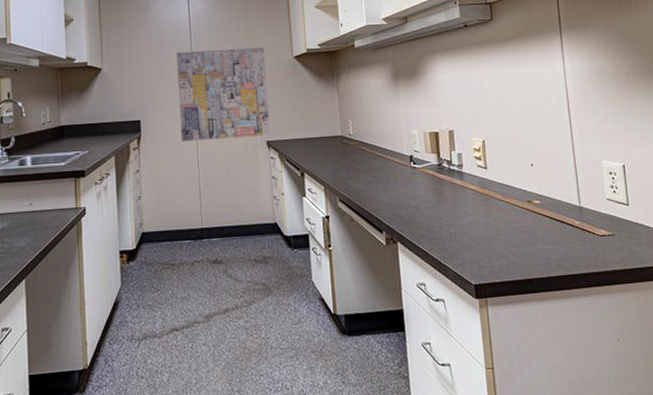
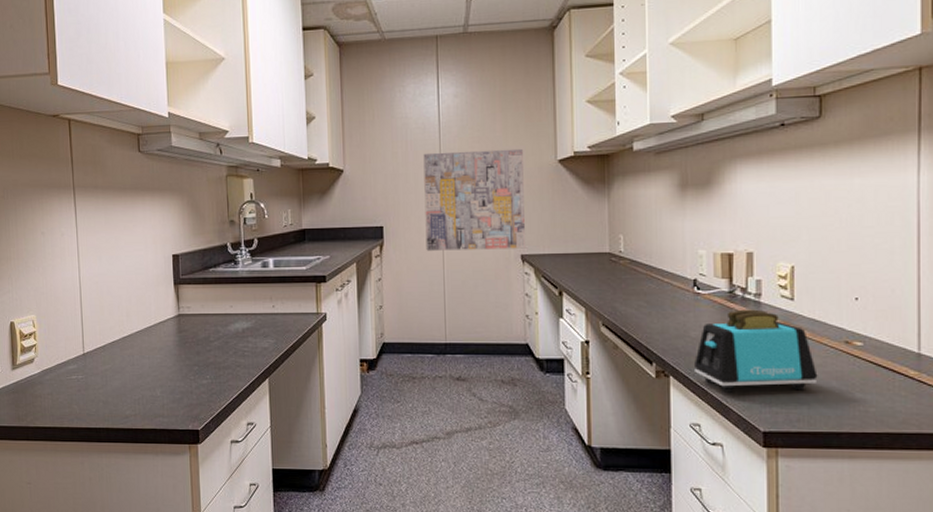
toaster: none [415,178,511,253] -> present [693,309,818,393]

